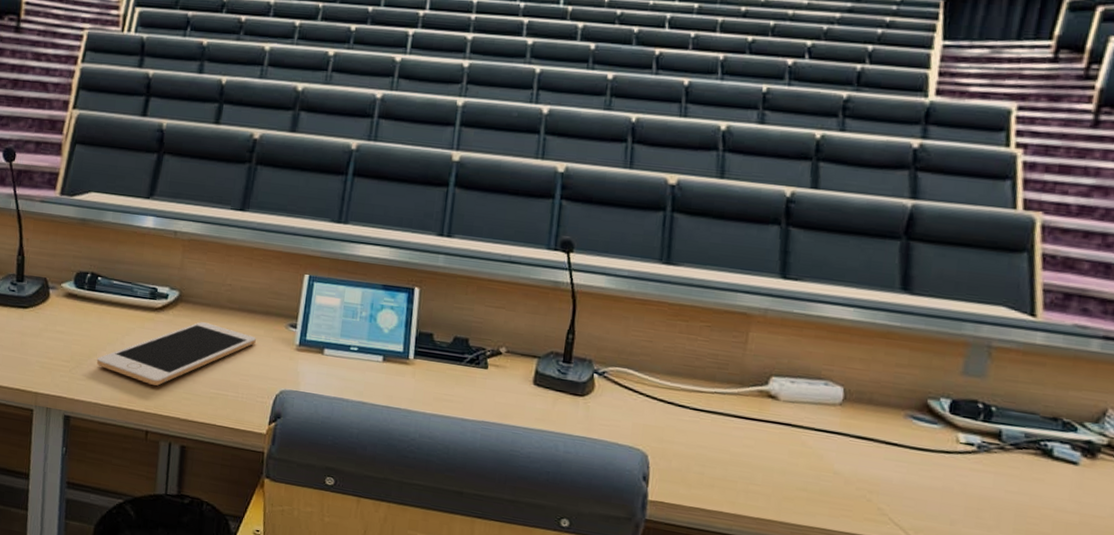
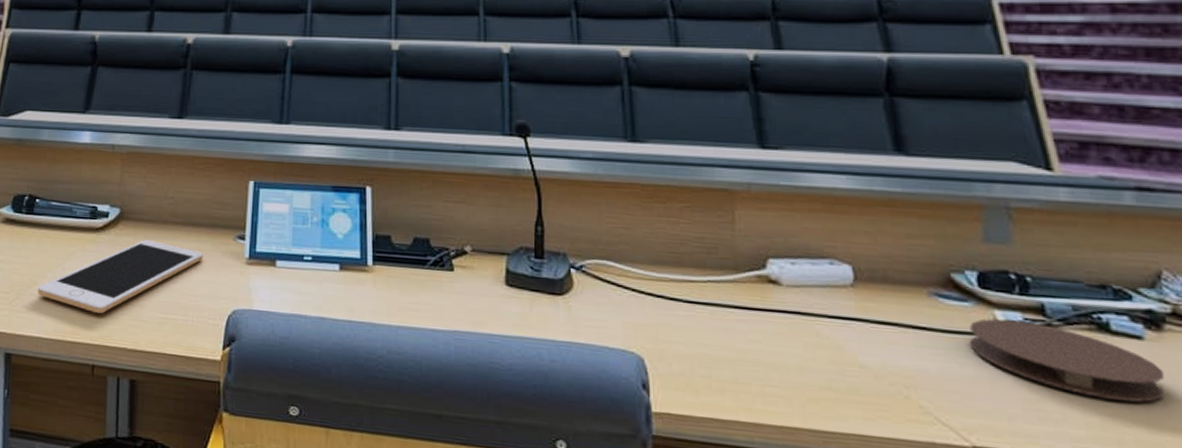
coaster: none [931,440,1089,516] -> present [969,318,1165,403]

